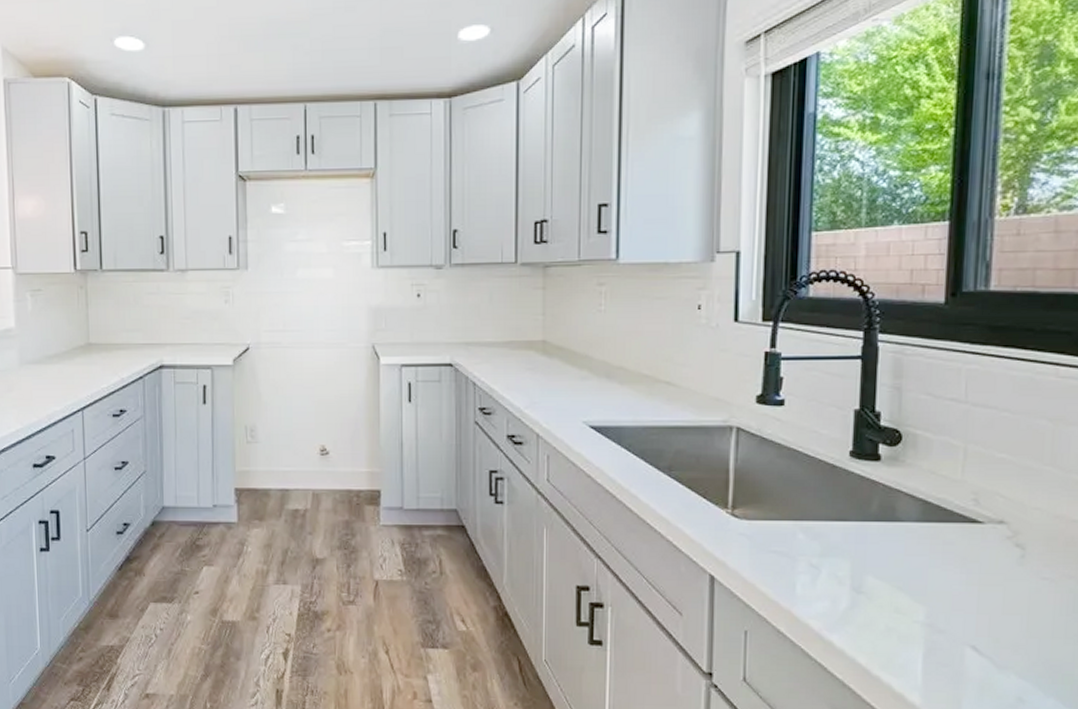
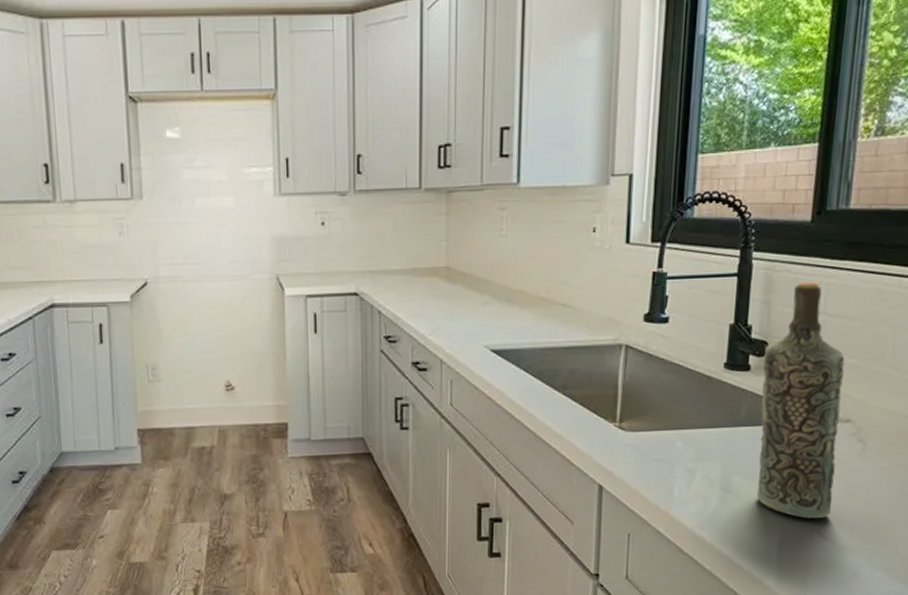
bottle: none [894,367,994,630] -> present [756,281,845,519]

